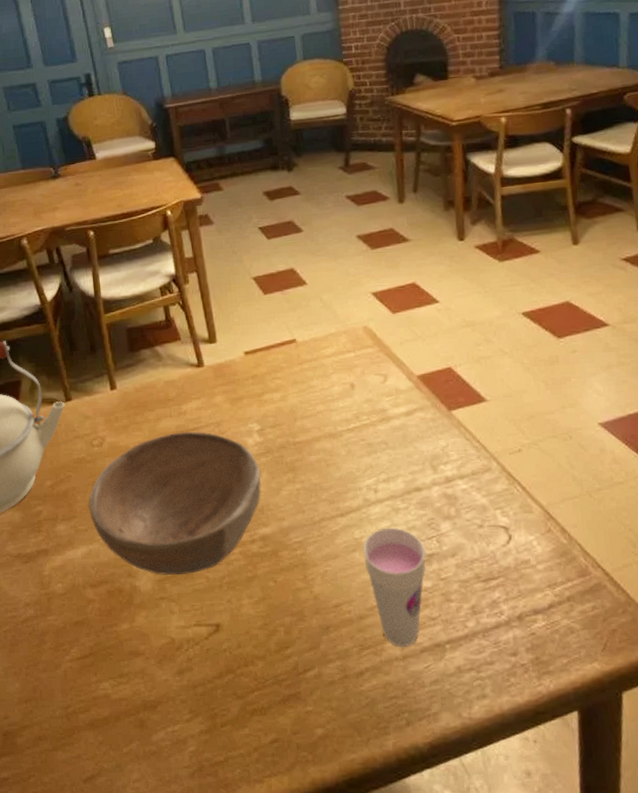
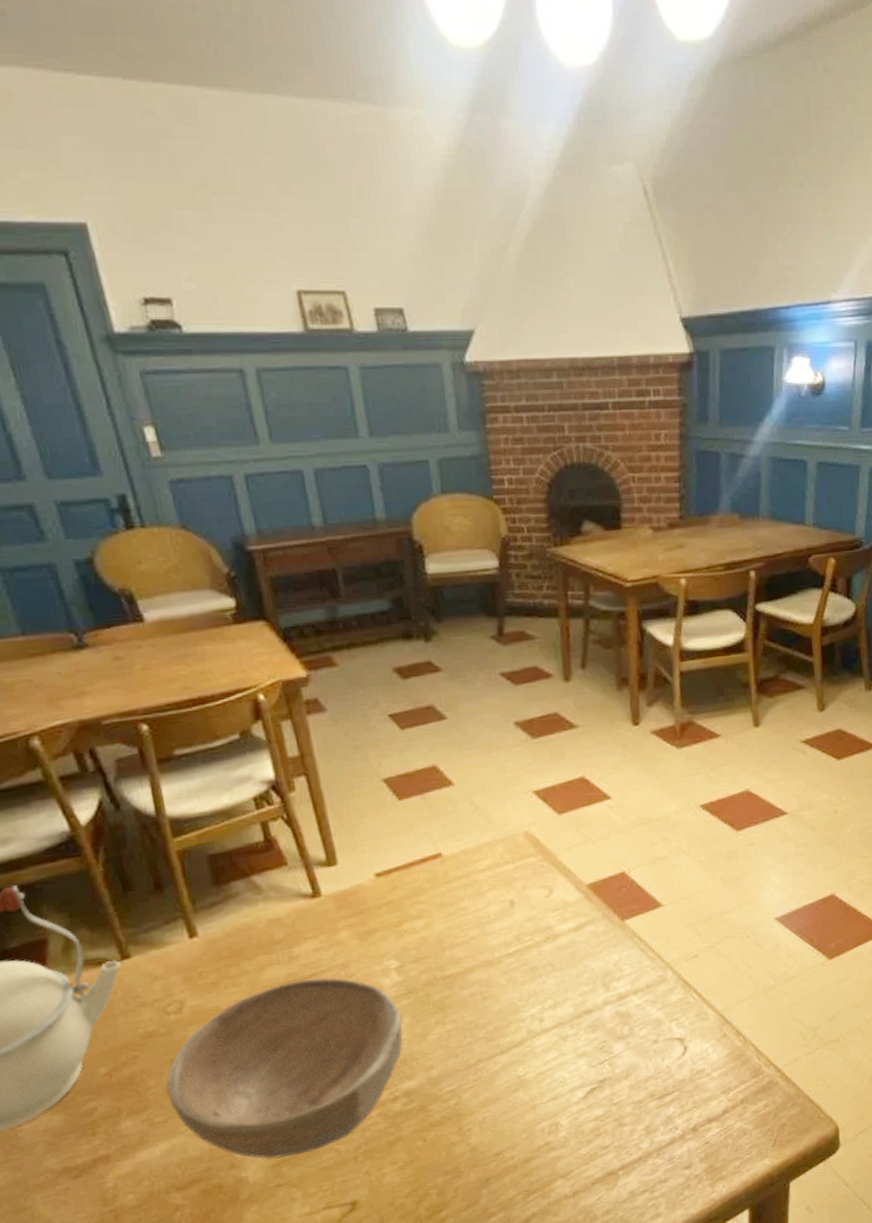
cup: present [363,527,426,648] -> none [527,1056,598,1184]

